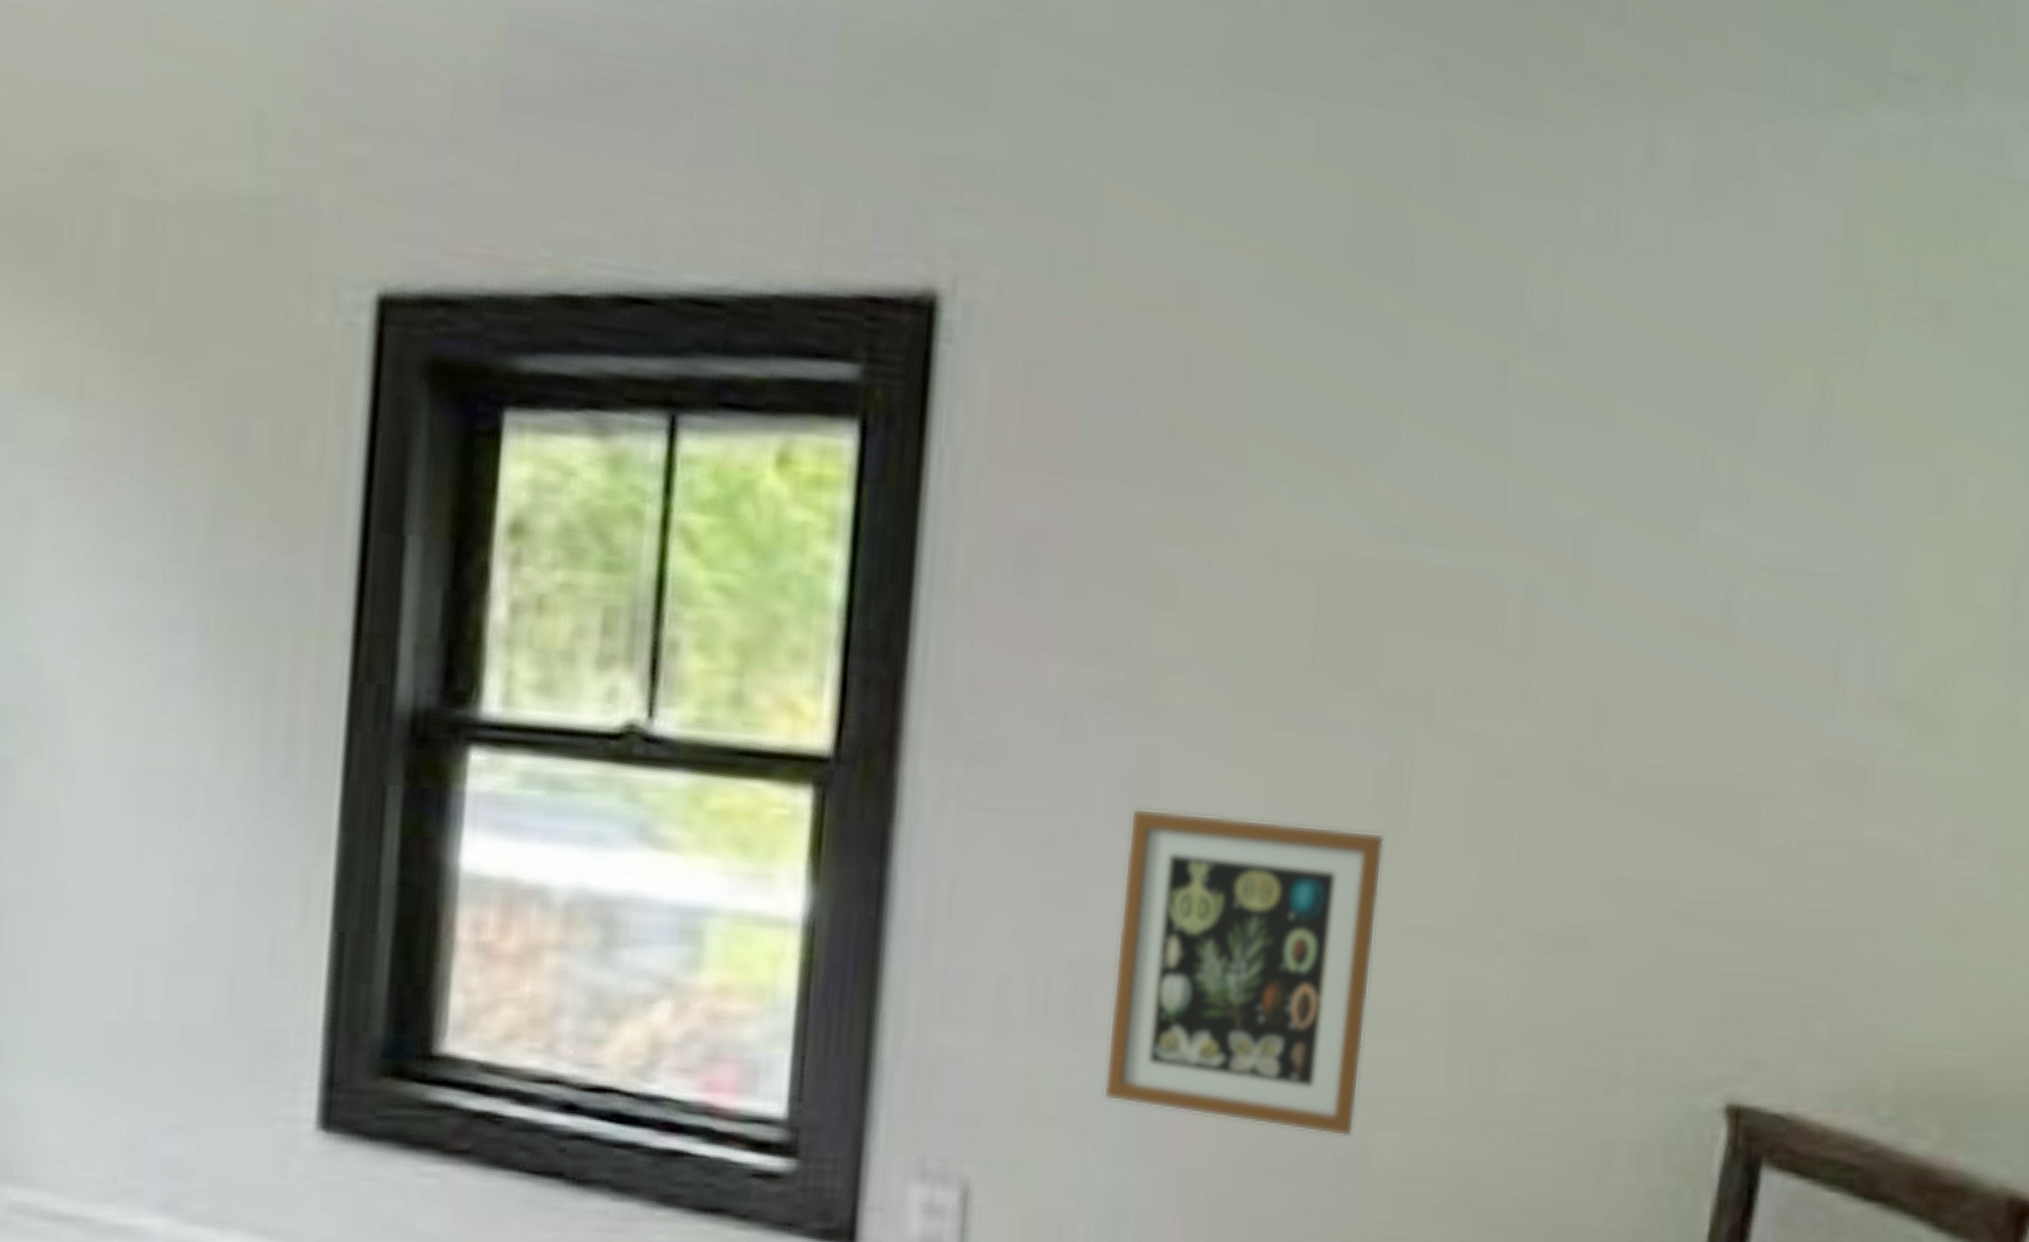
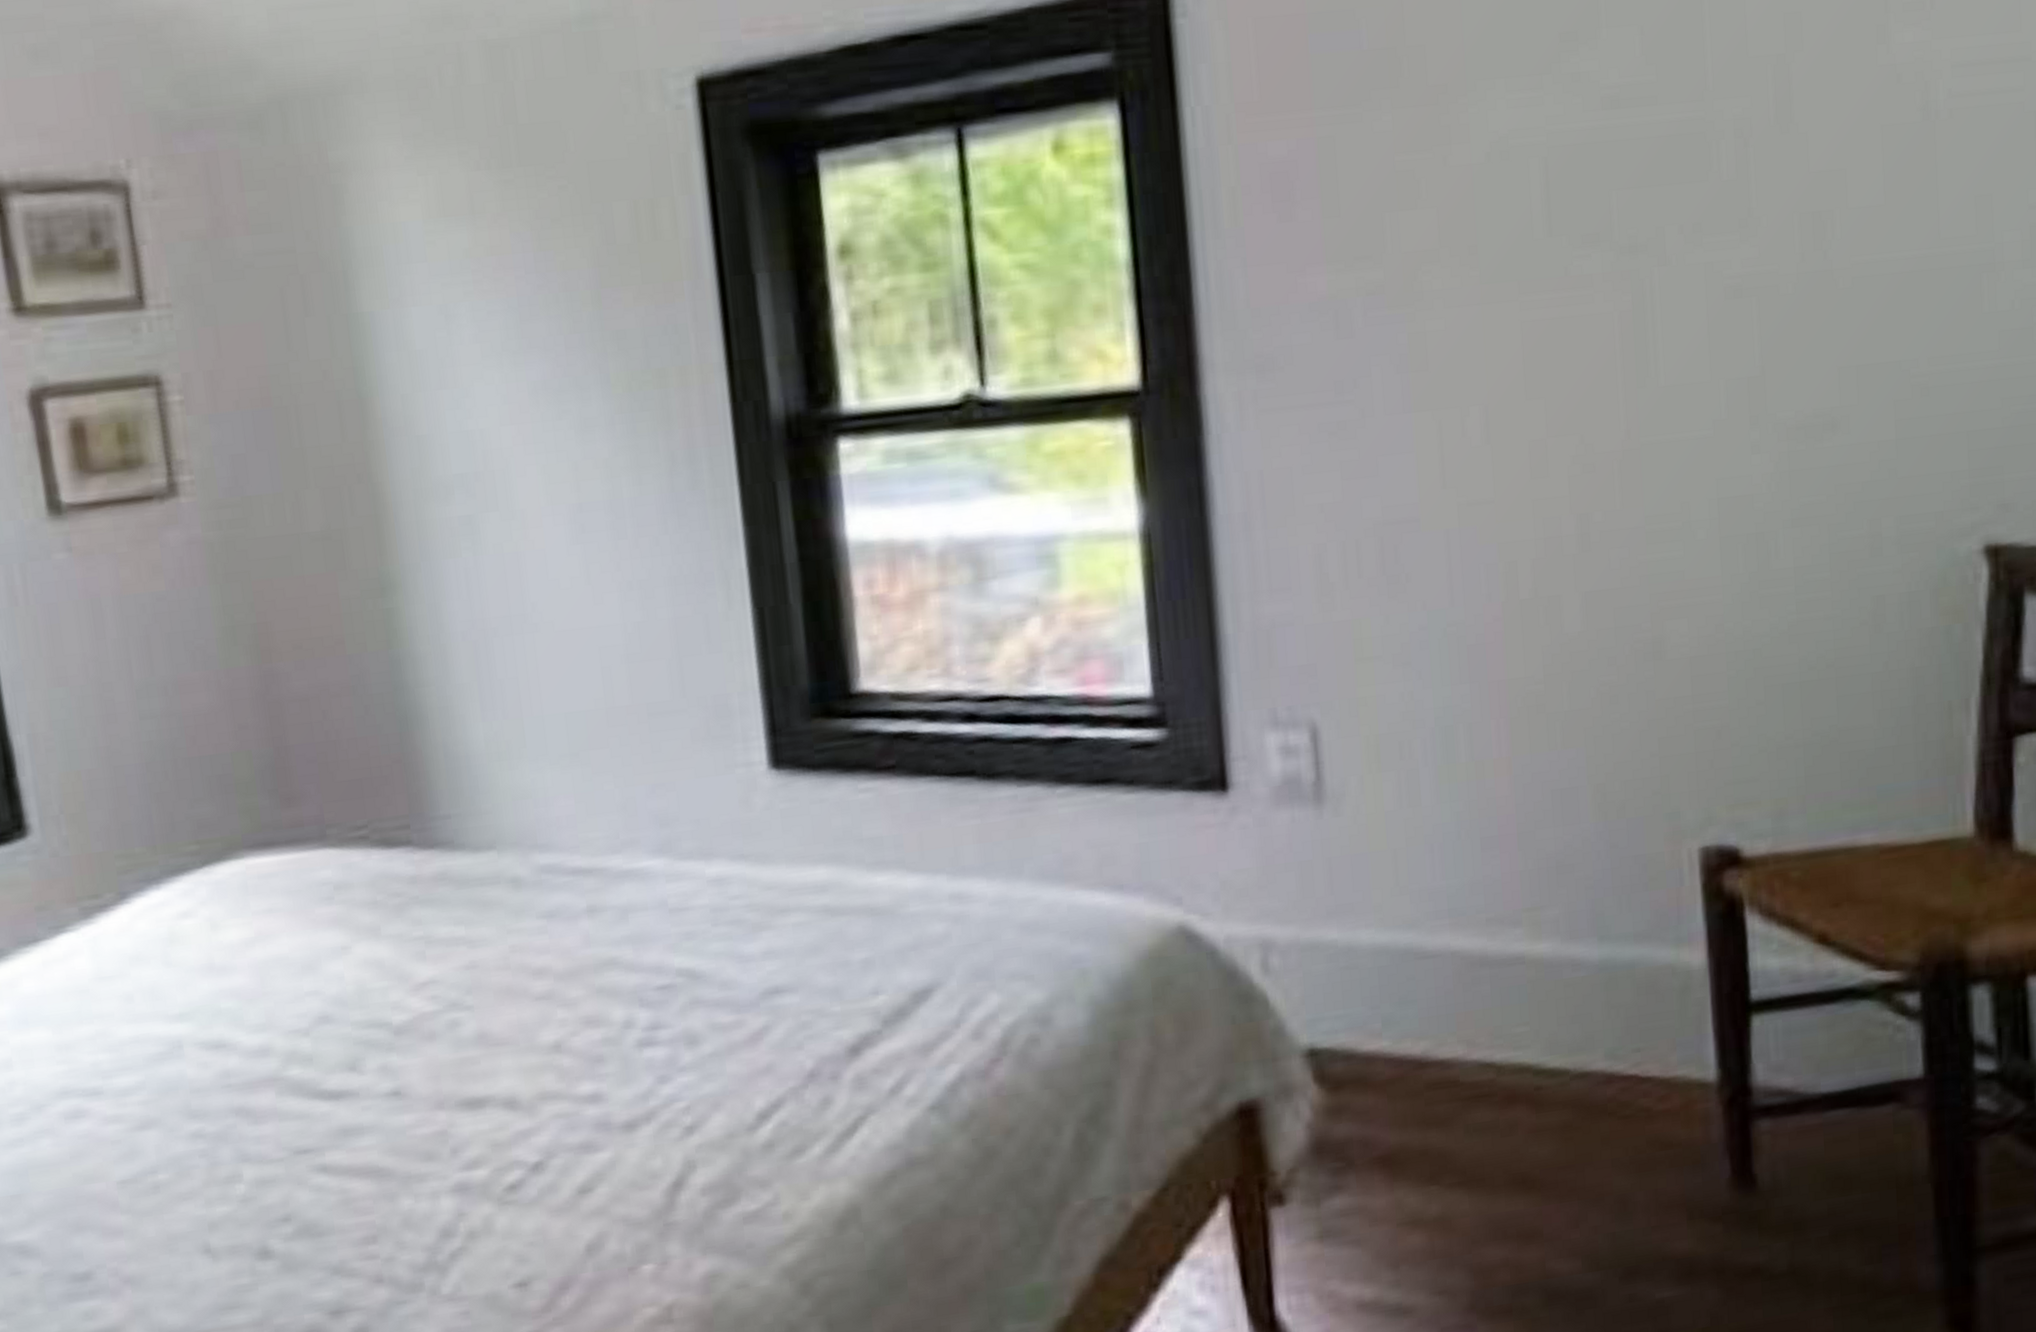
picture frame: present [1103,808,1386,1138] -> none [1407,366,1647,636]

